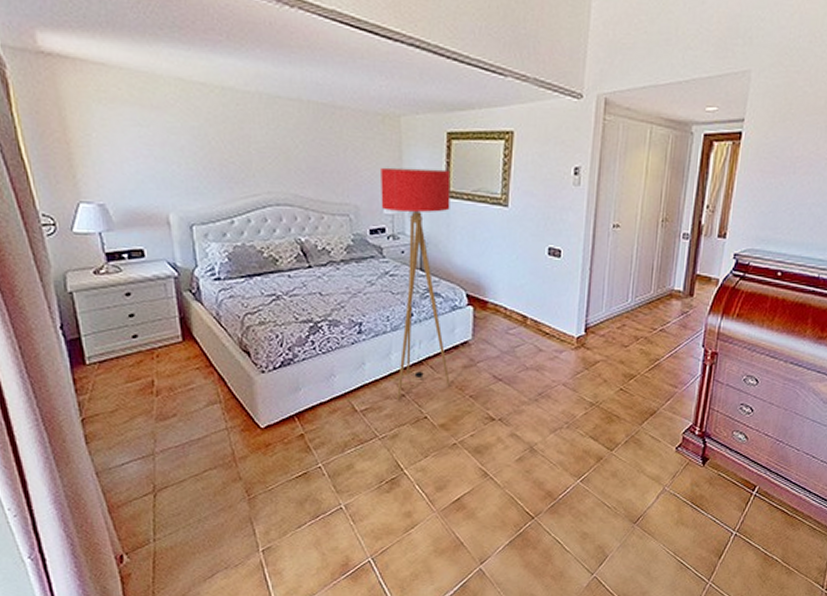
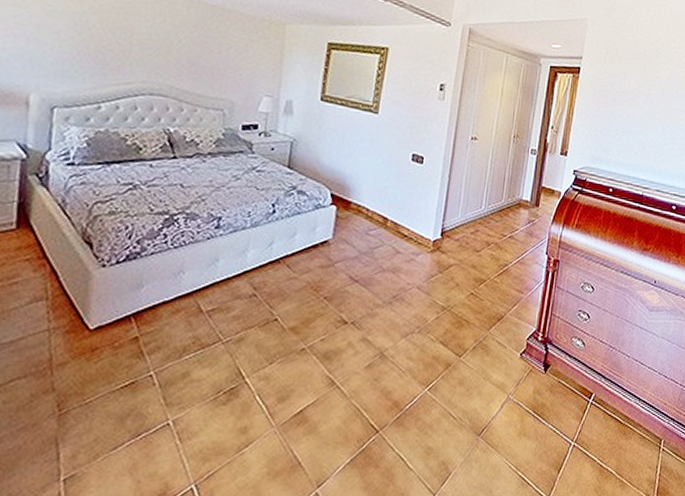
floor lamp: present [381,167,451,399] -> none [248,68,328,300]

